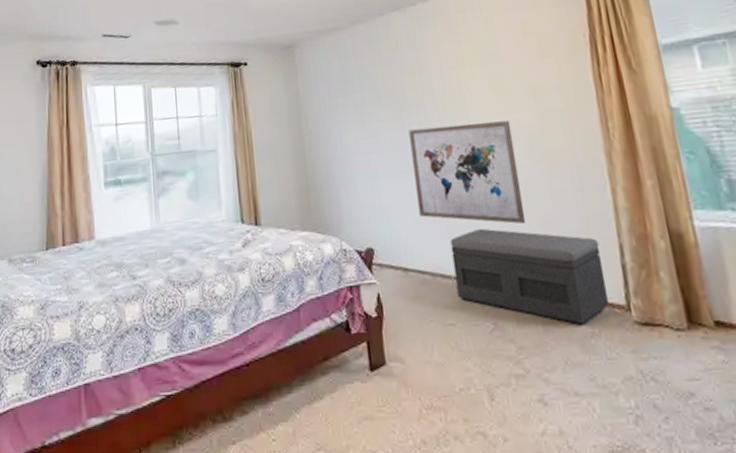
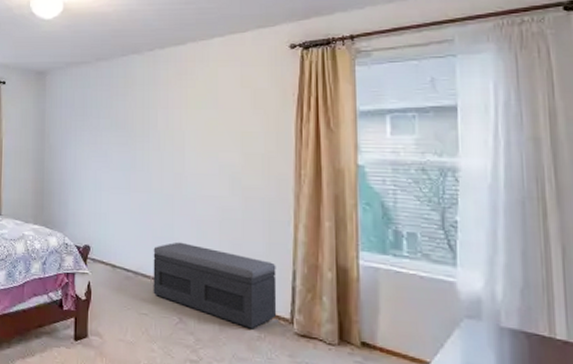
wall art: present [409,120,527,225] -> none [132,154,219,244]

